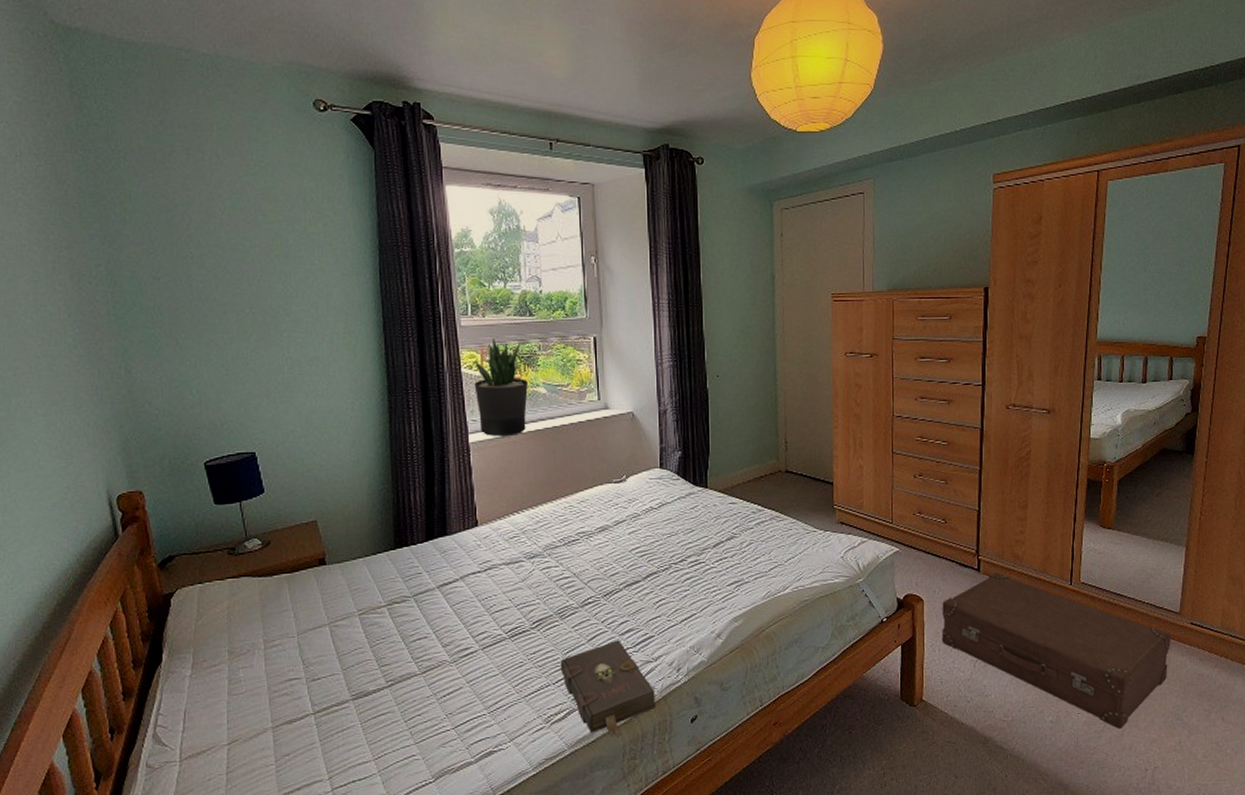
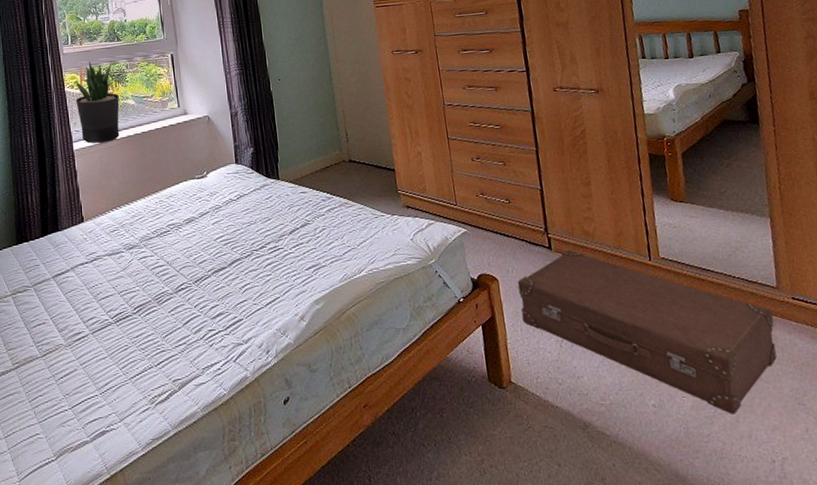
book: present [560,640,655,738] -> none [160,323,249,419]

